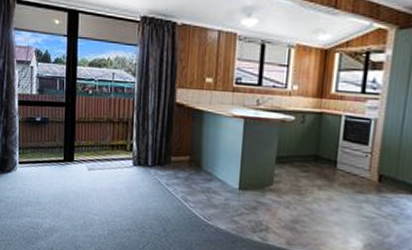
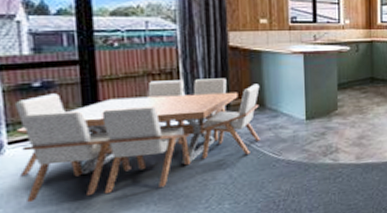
dining table: none [24,128,199,225] -> present [14,78,261,203]

